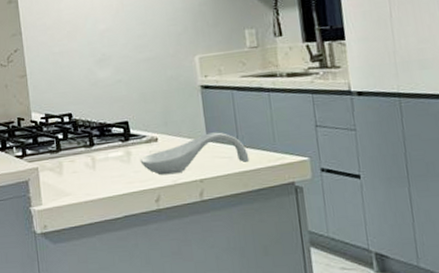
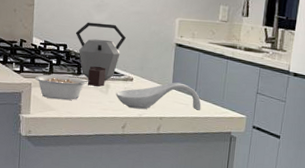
legume: none [41,150,107,182] -> present [35,75,90,101]
kettle: none [79,78,139,158] -> present [75,22,126,87]

